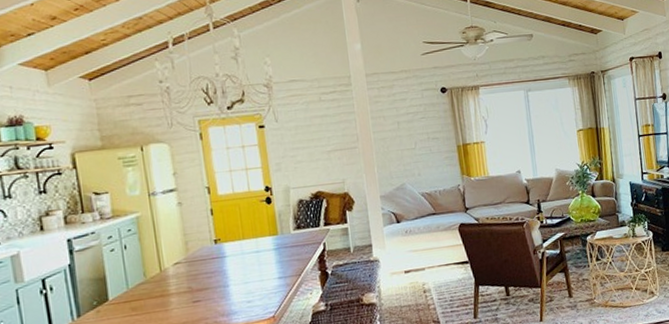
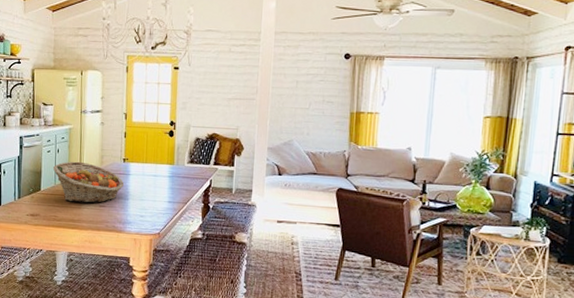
fruit basket: none [122,254,220,306] -> present [53,161,124,203]

